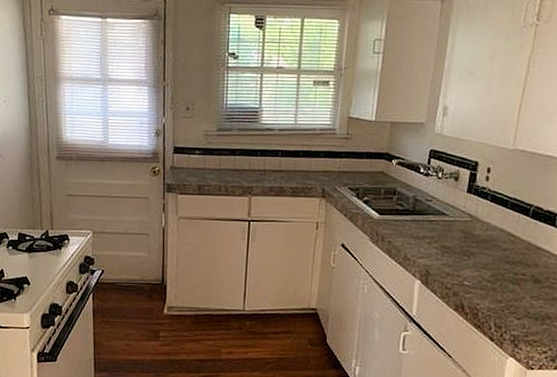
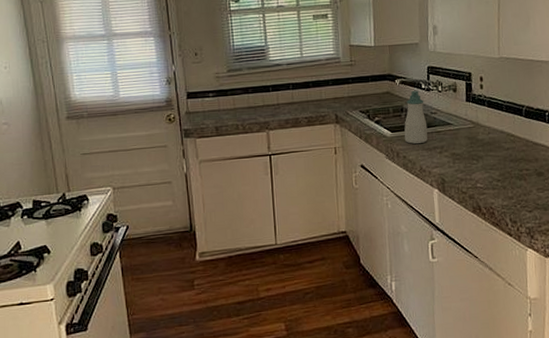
soap bottle: none [392,174,420,231] -> present [404,91,428,144]

